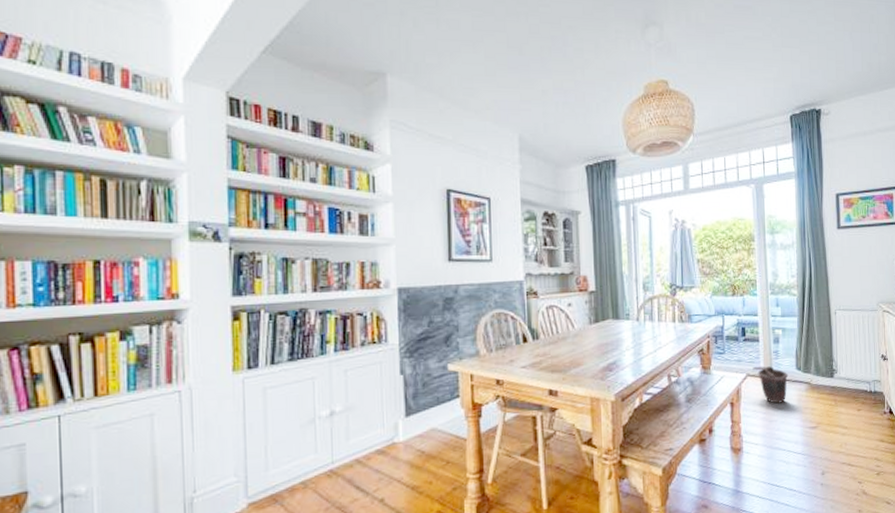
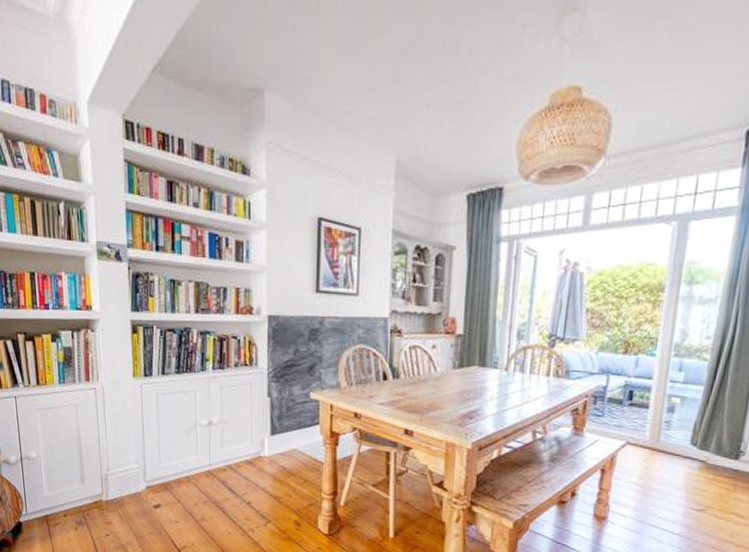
bucket: present [752,366,789,404] -> none [634,436,679,479]

